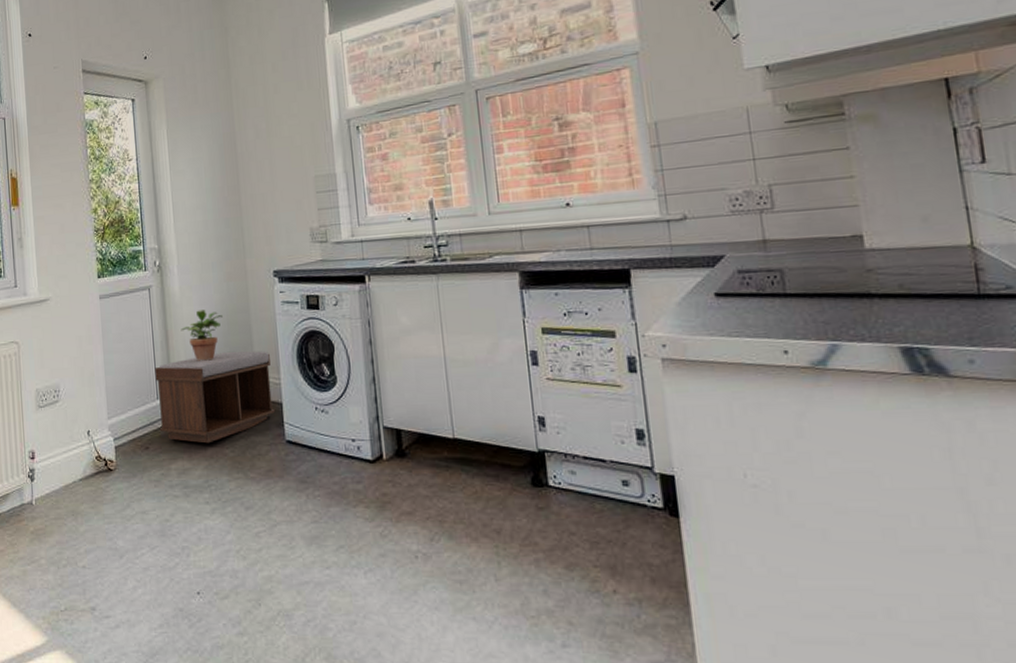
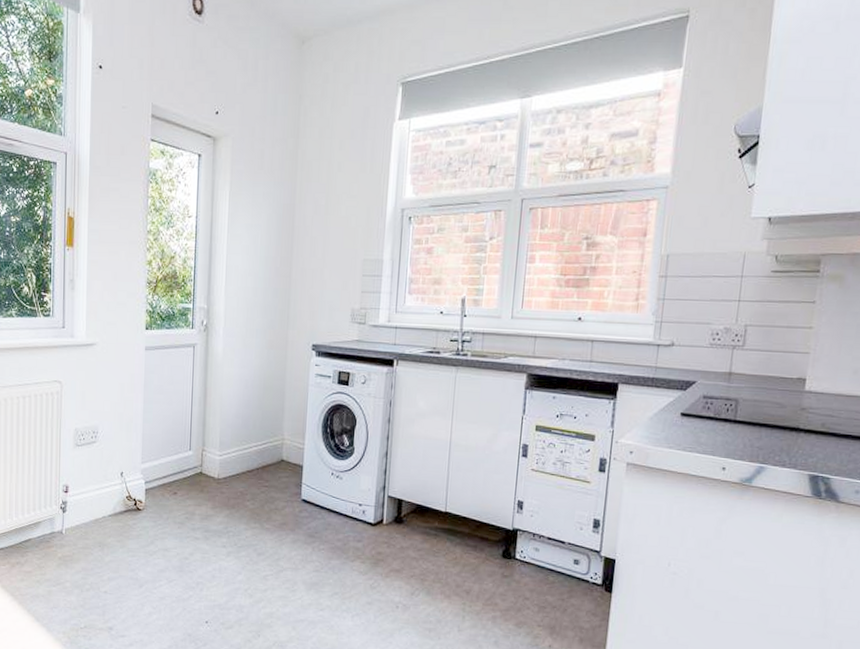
bench: present [154,350,276,444] -> none [188,414,298,495]
potted plant: present [180,310,223,361] -> none [219,372,260,421]

